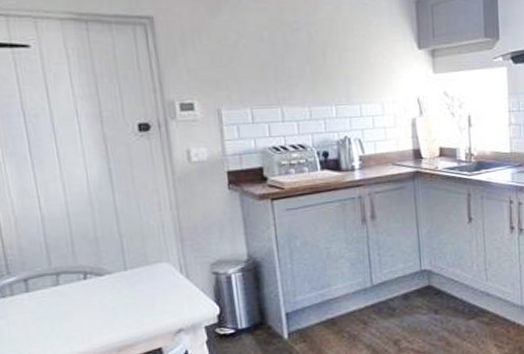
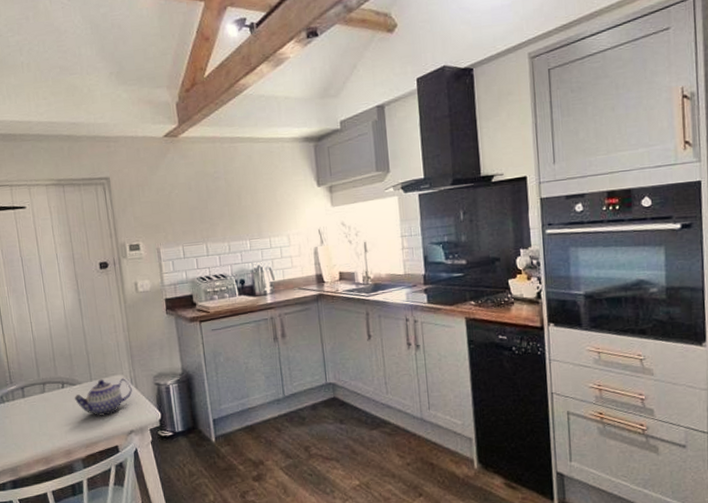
teapot: none [102,266,182,313] -> present [75,378,132,416]

